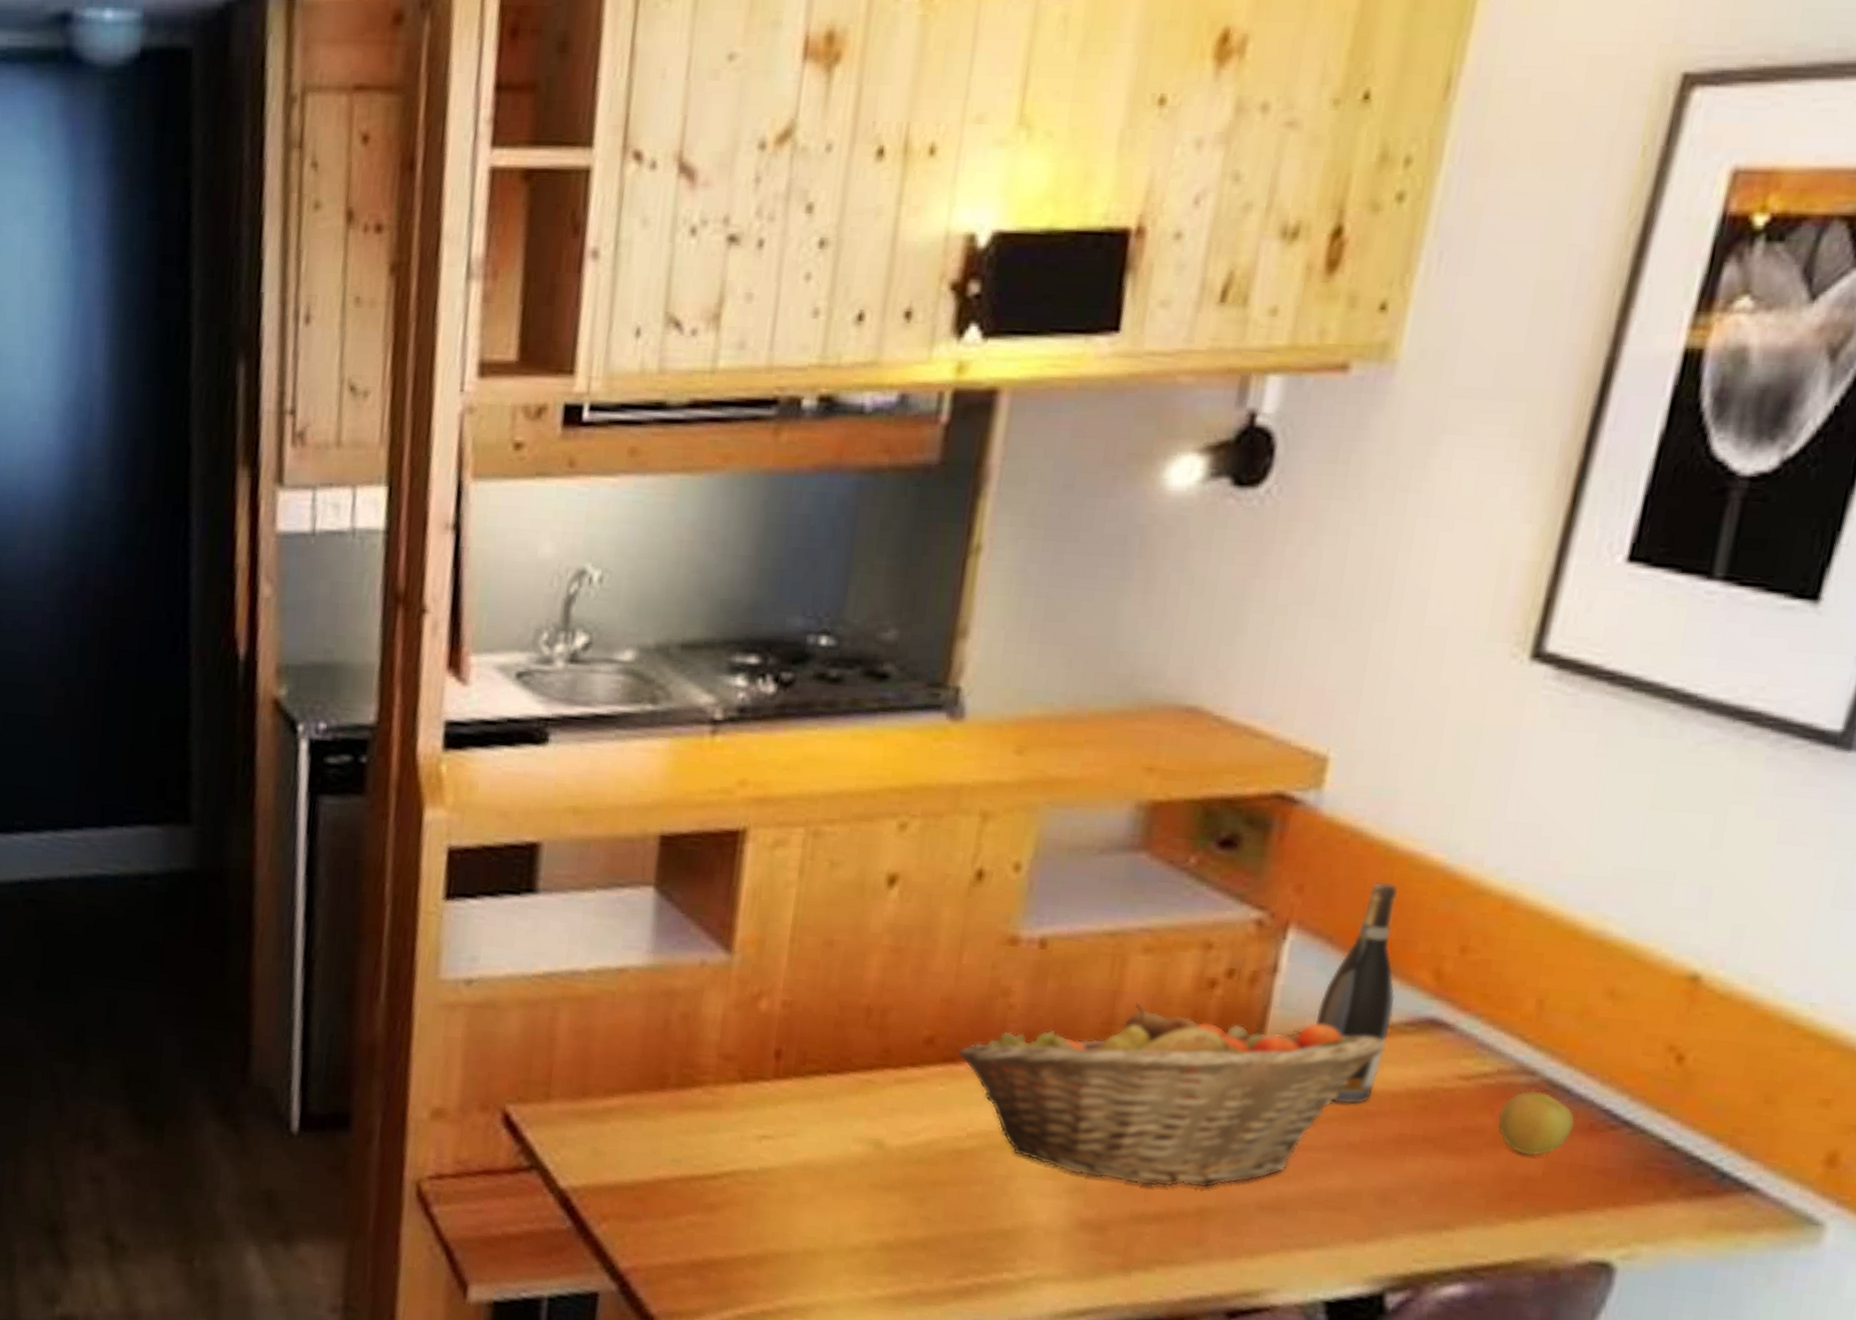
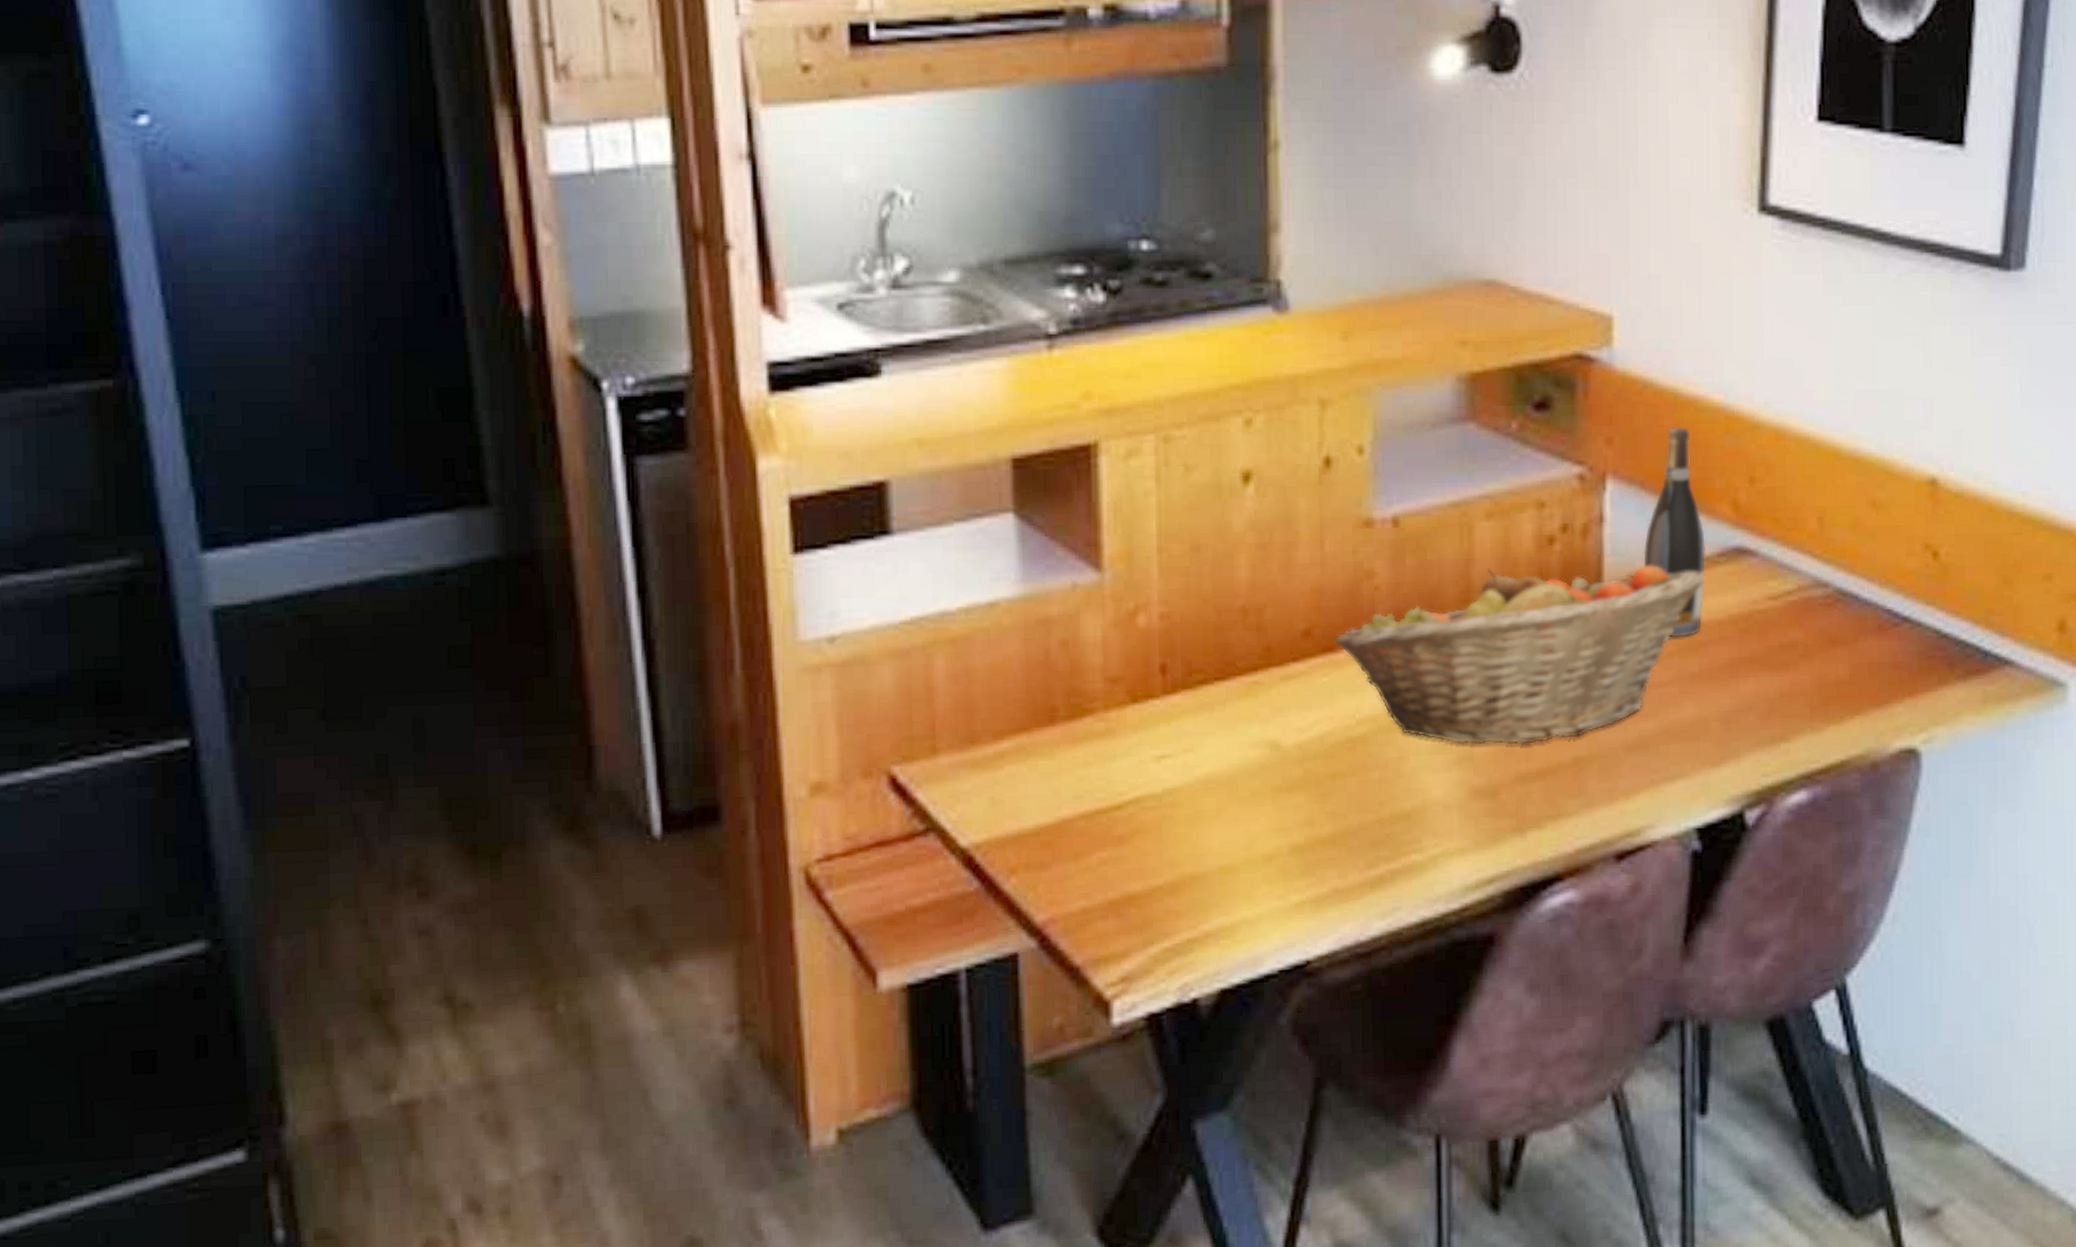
apple: present [1497,1090,1575,1156] -> none [1806,601,1867,661]

